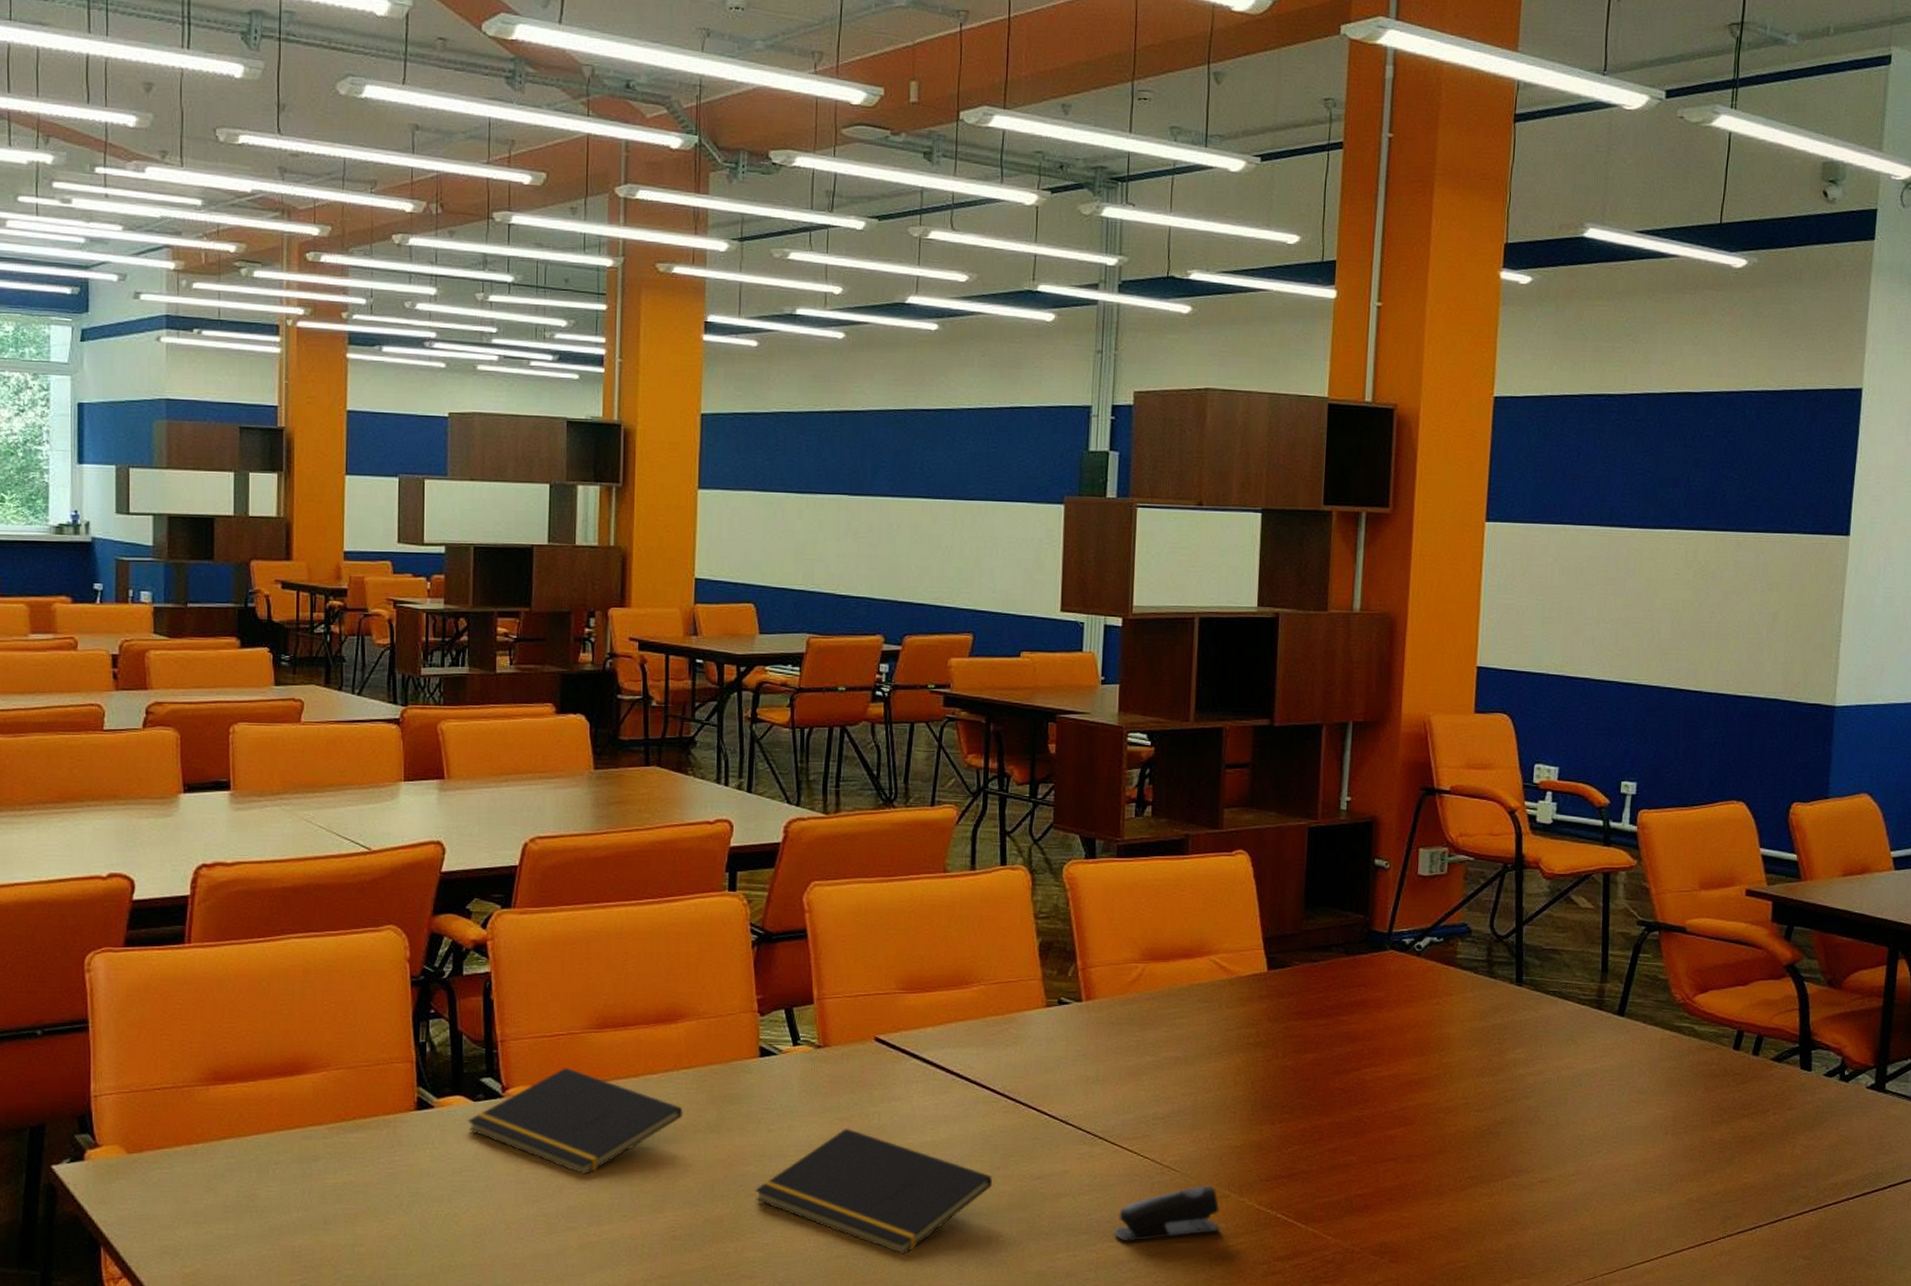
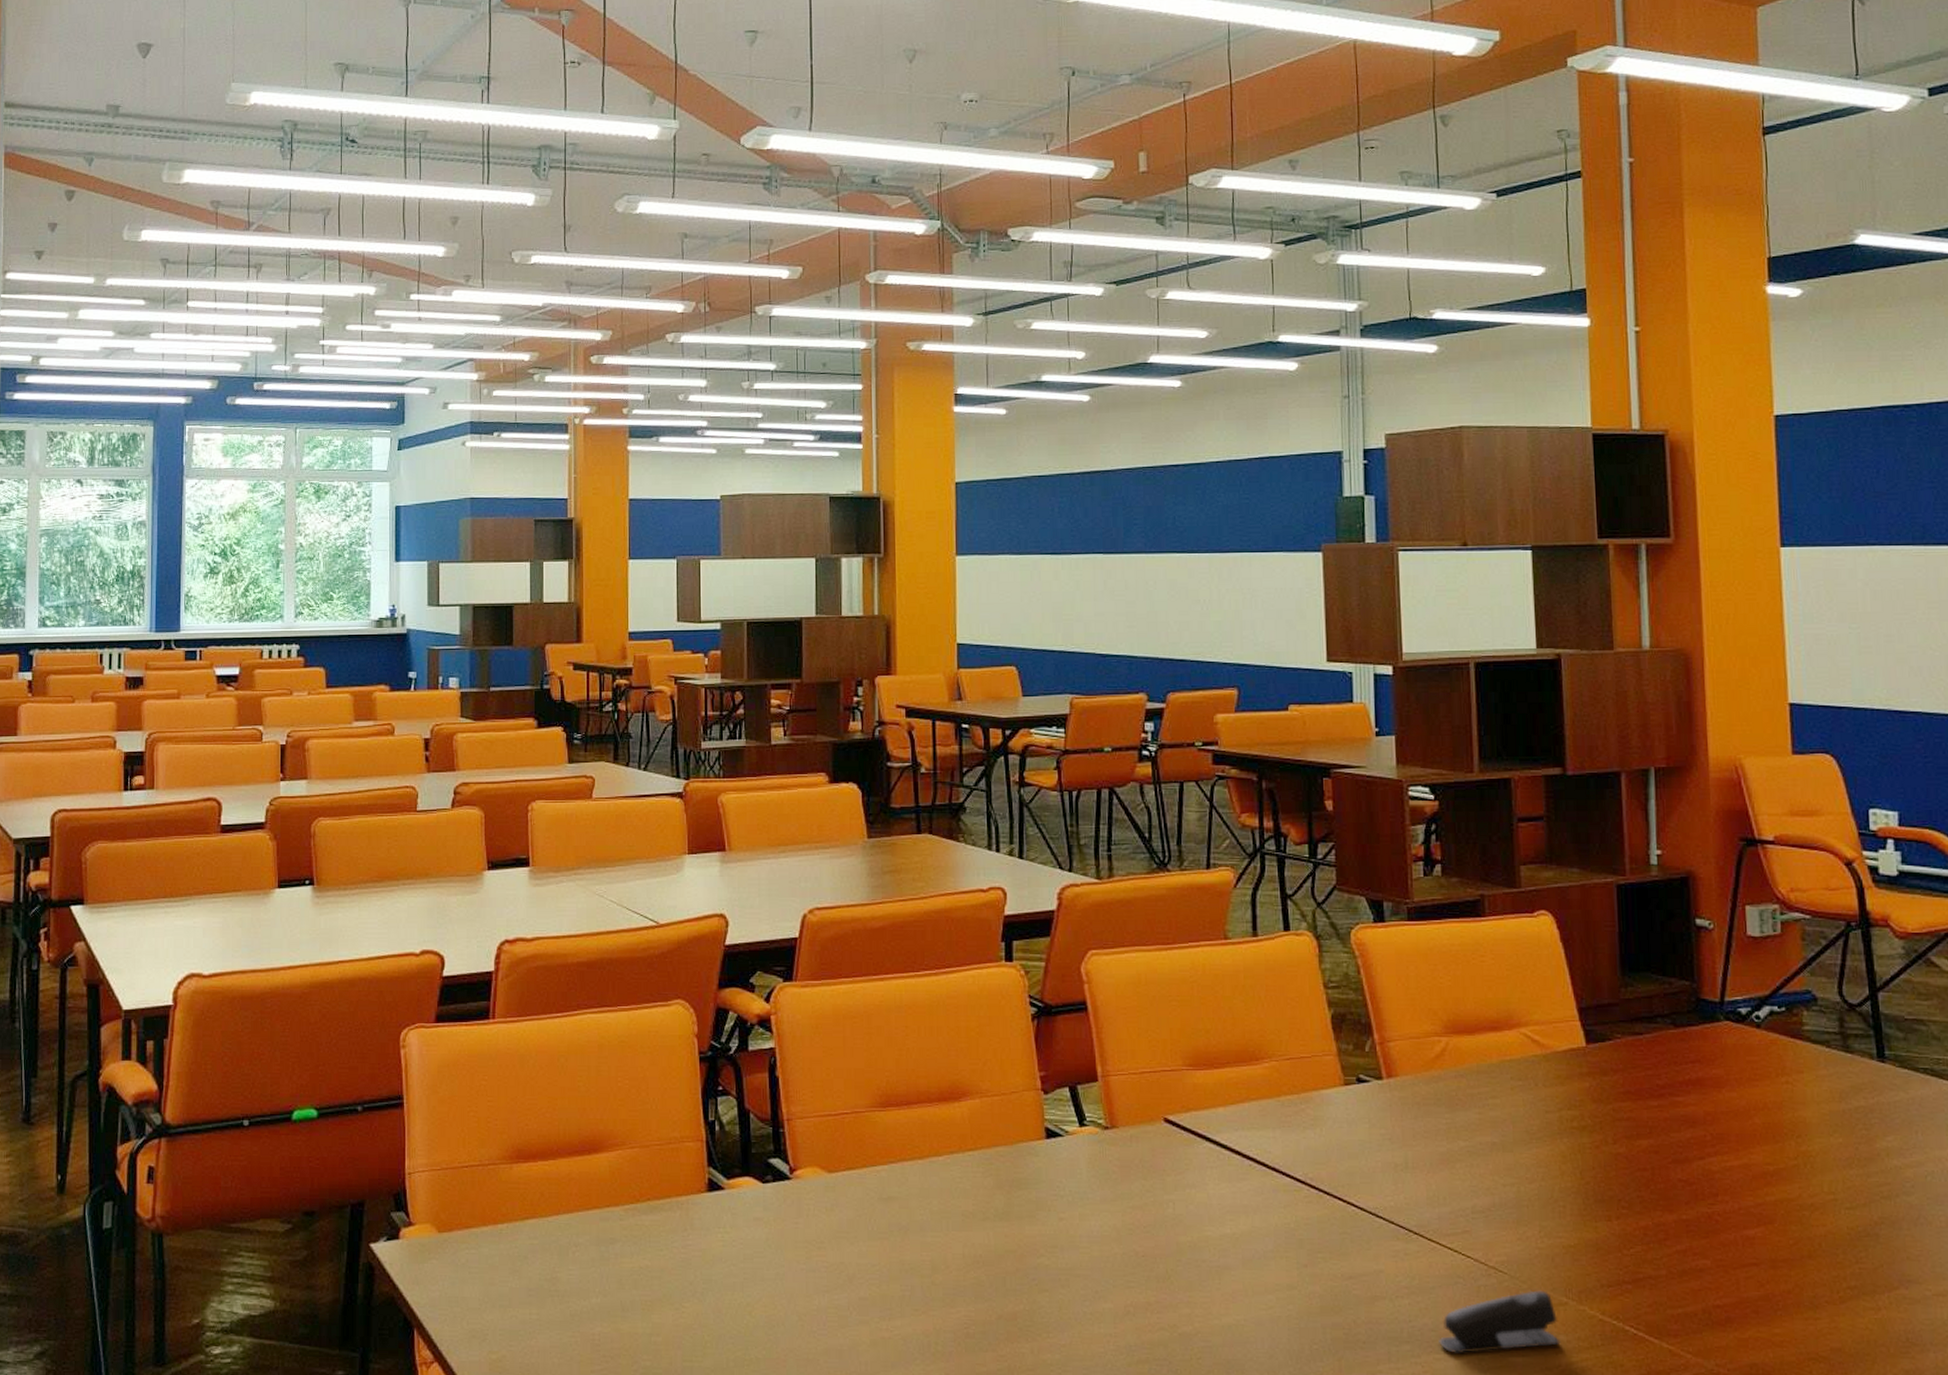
notepad: present [467,1068,683,1175] -> none [757,1149,971,1264]
notepad: present [755,1128,993,1254] -> none [1048,1217,1301,1361]

